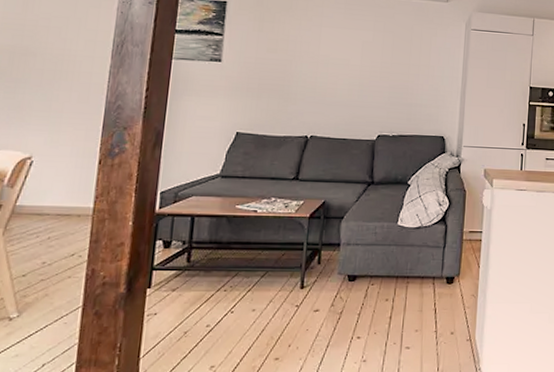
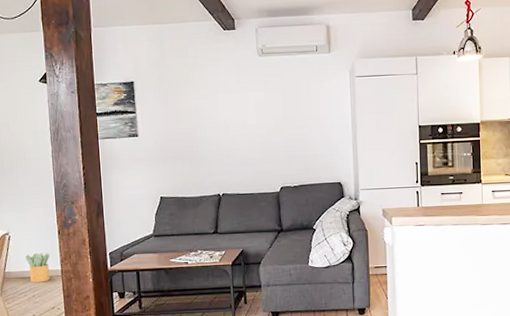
potted plant: none [48,185,83,222] -> present [26,253,50,283]

